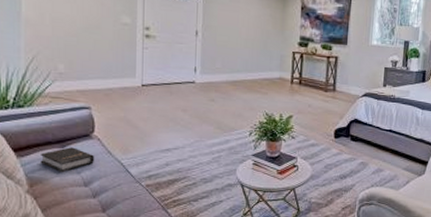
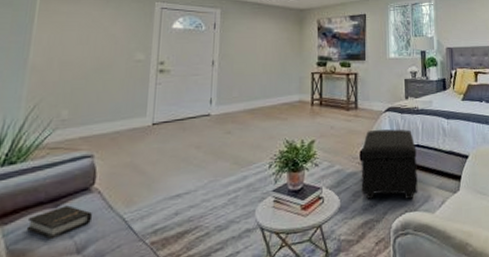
footstool: none [333,112,389,177] -> present [361,129,418,200]

